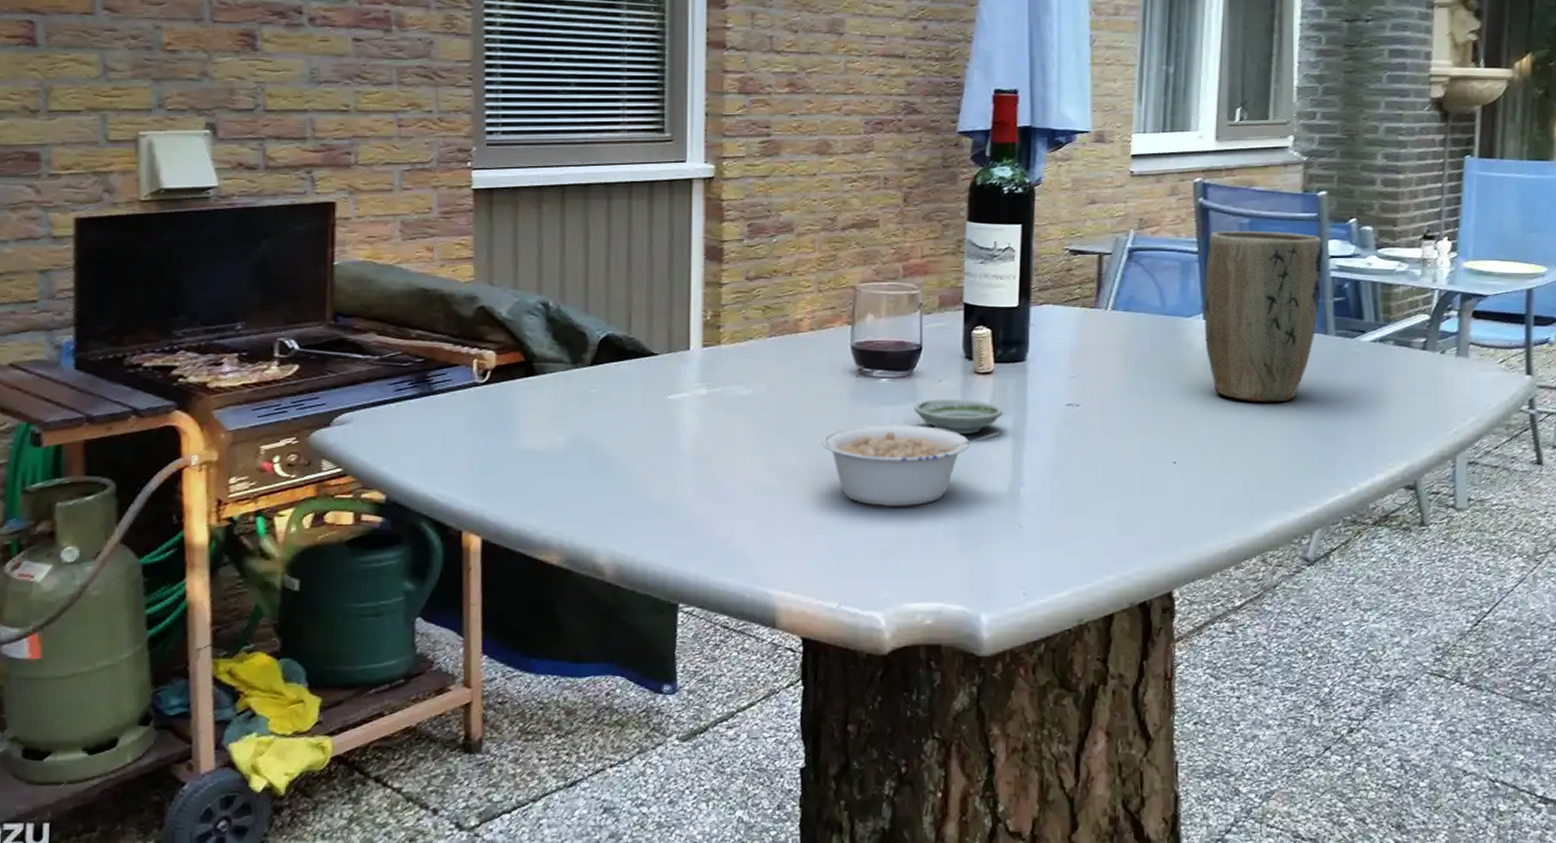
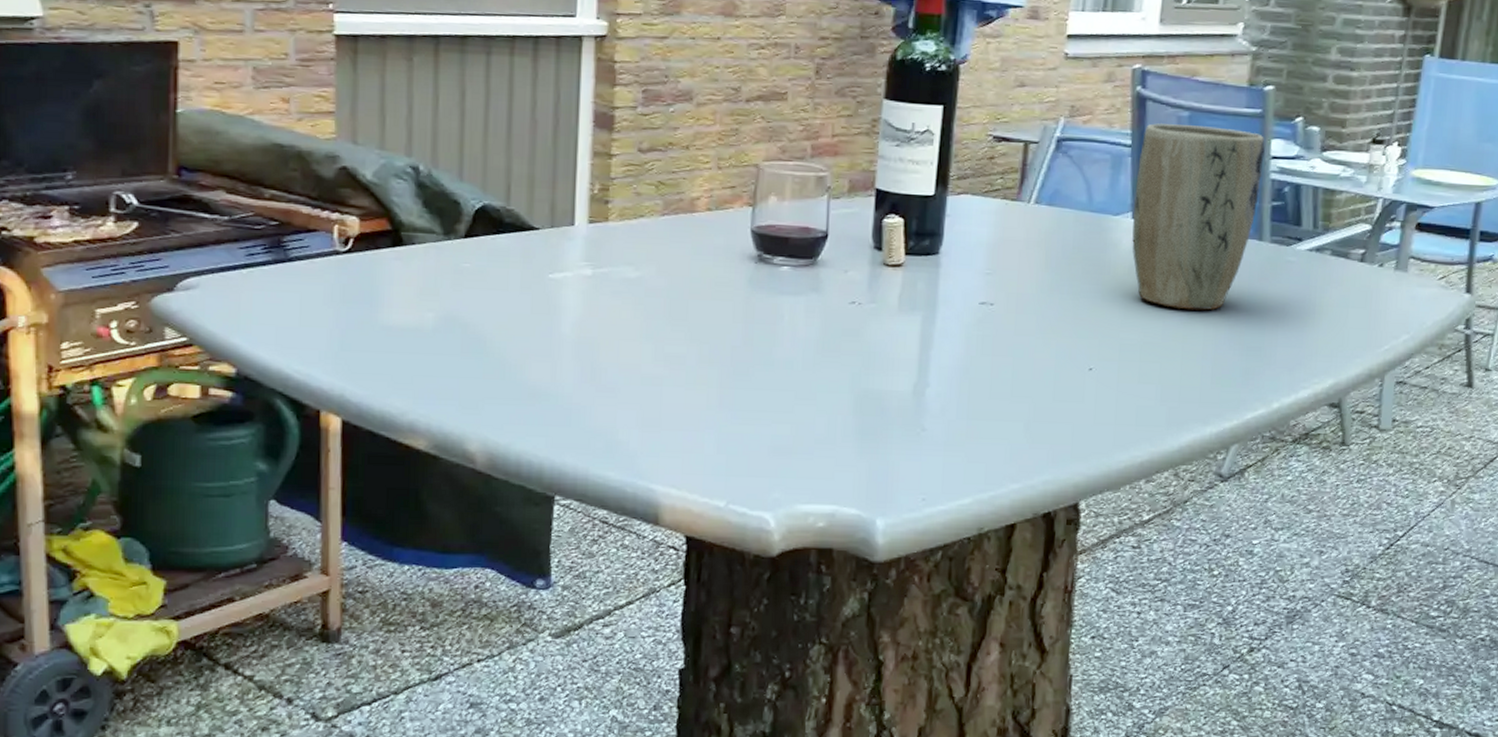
legume: present [821,424,1001,507] -> none [714,315,908,404]
saucer: present [914,399,1004,434] -> none [816,291,912,330]

